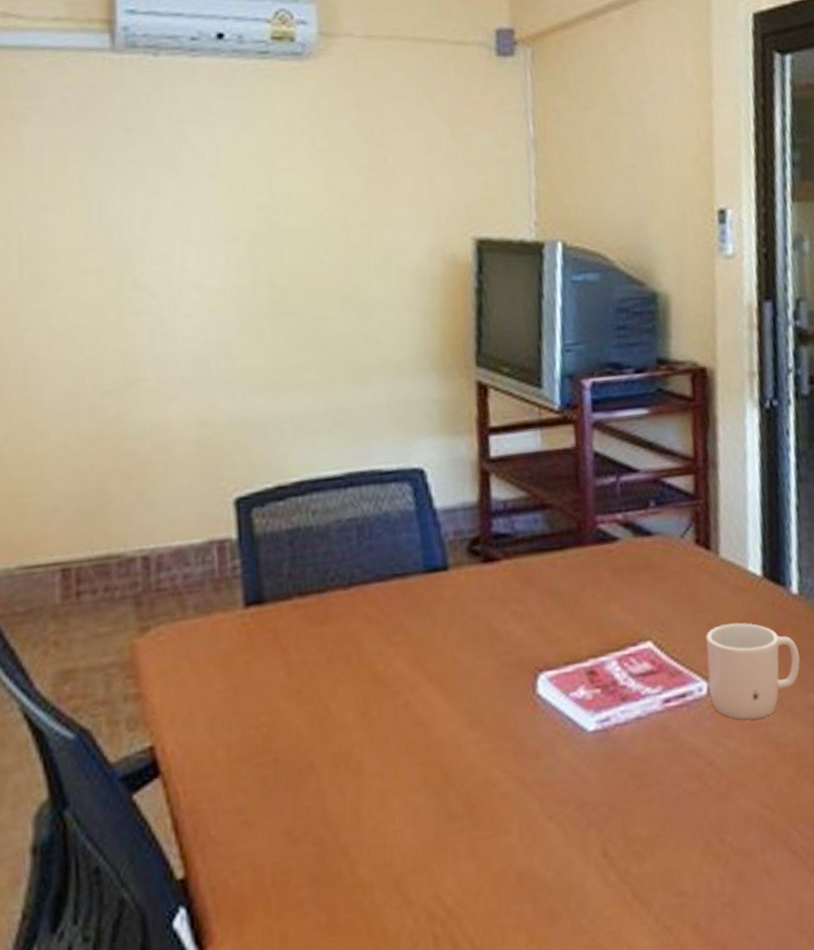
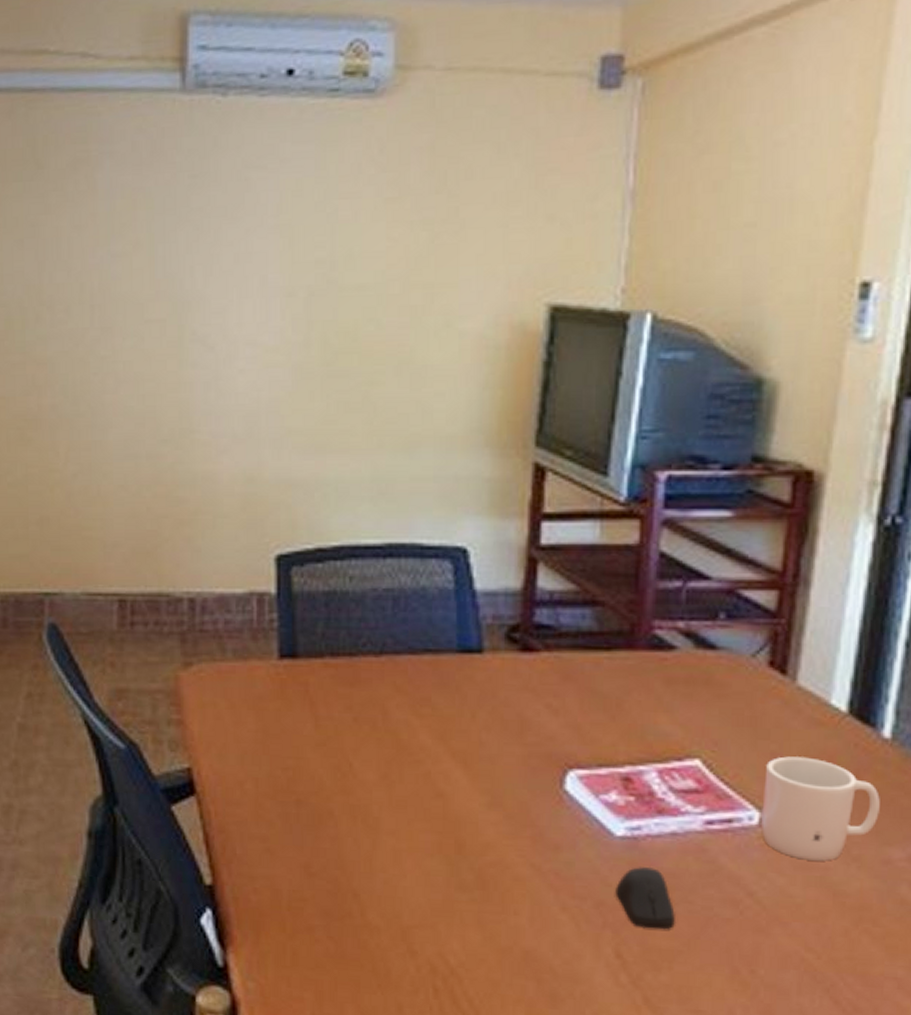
computer mouse: none [594,755,652,820] -> present [615,866,676,930]

